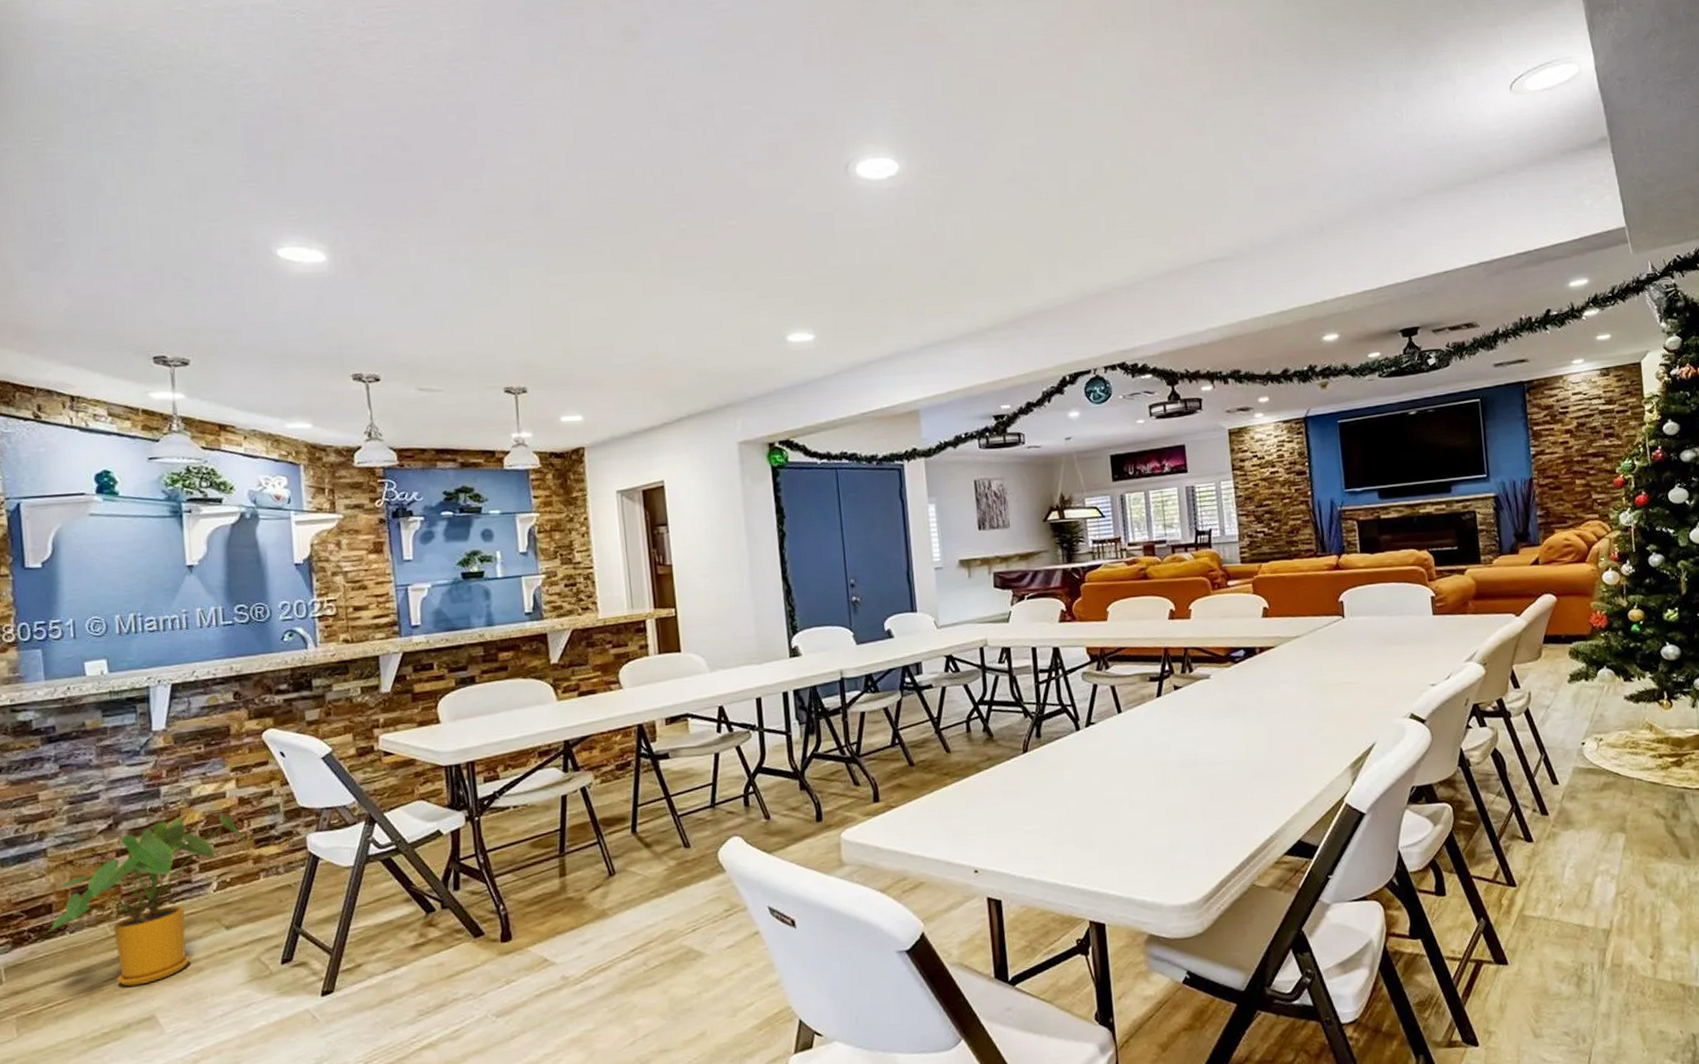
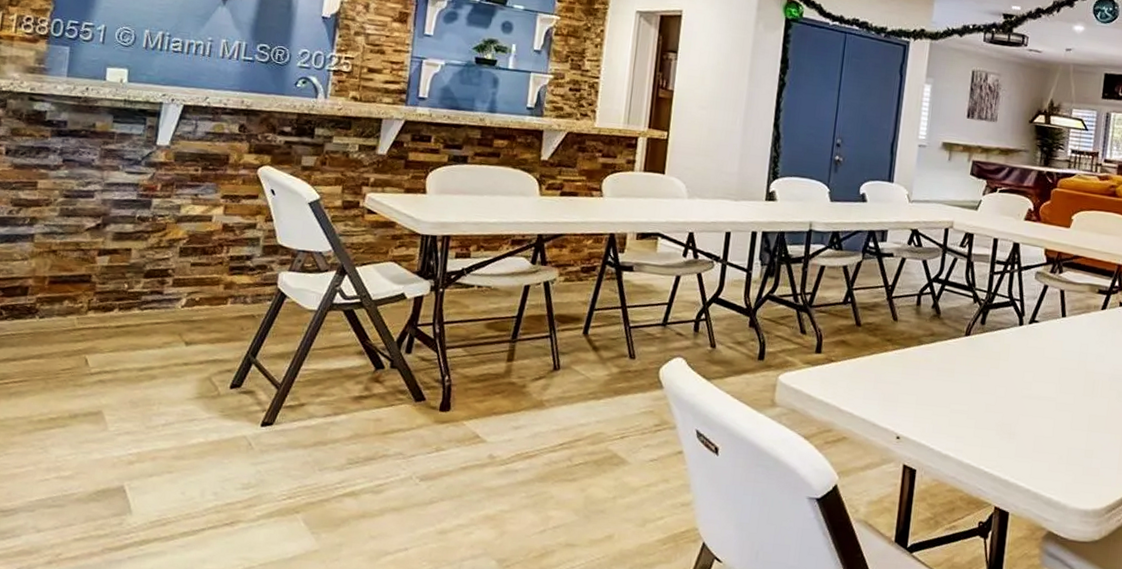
house plant: present [49,813,248,987] -> none [20,230,224,380]

